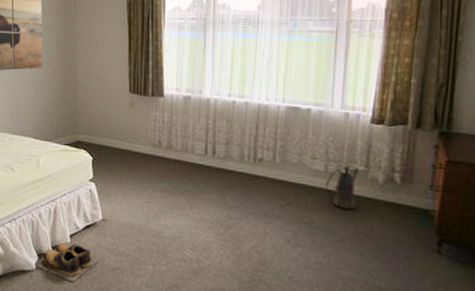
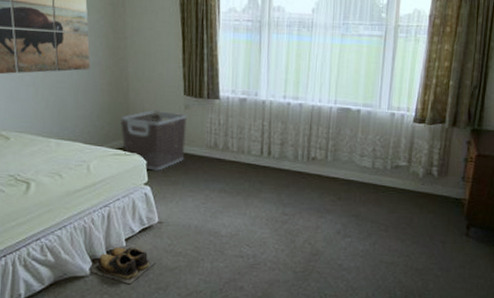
clothes hamper: none [69,106,132,168] -> present [120,109,187,171]
watering can: present [326,166,359,210] -> none [373,162,402,202]

